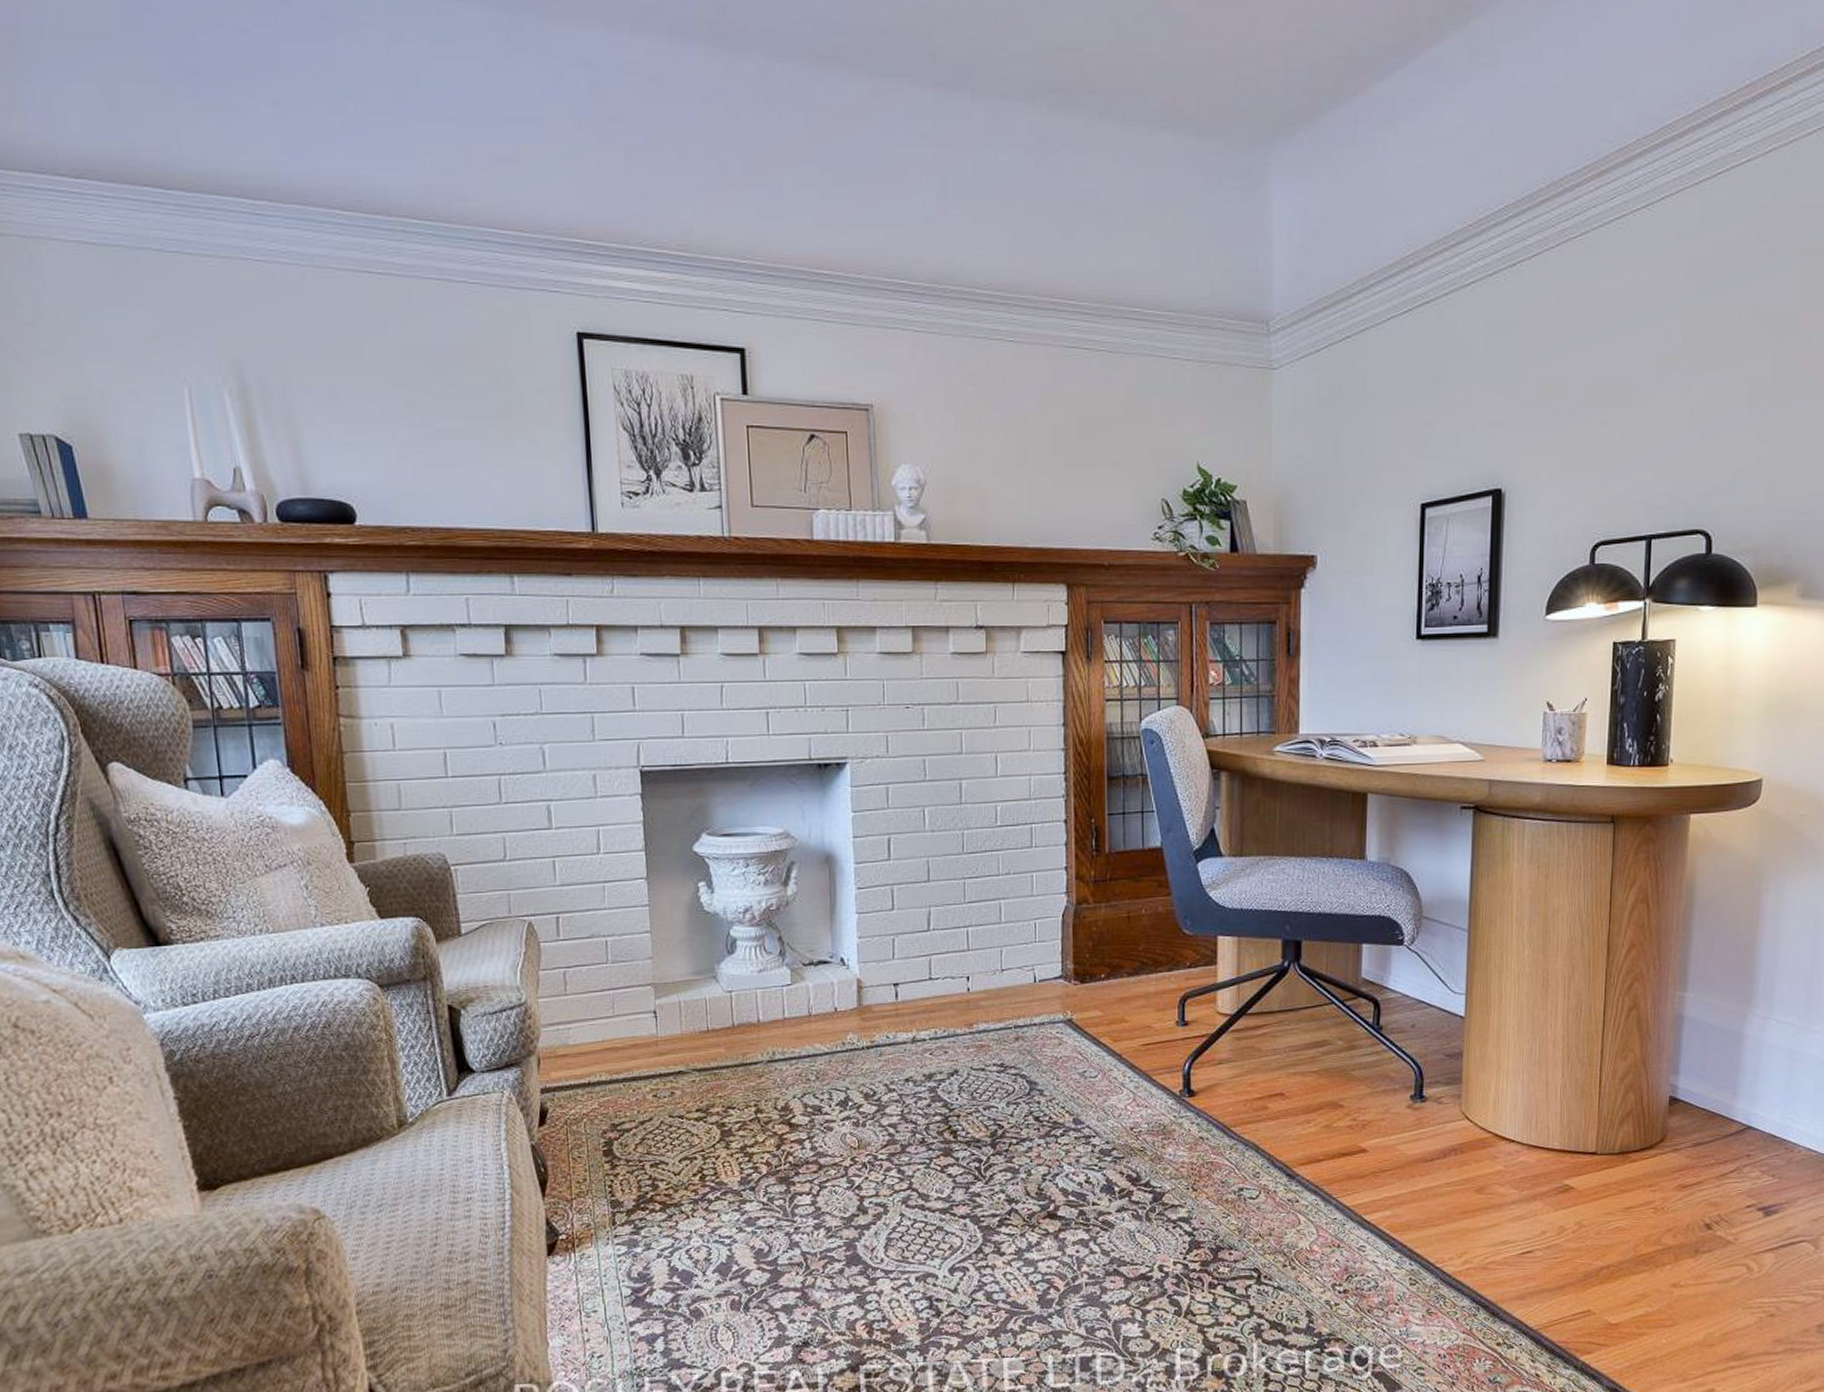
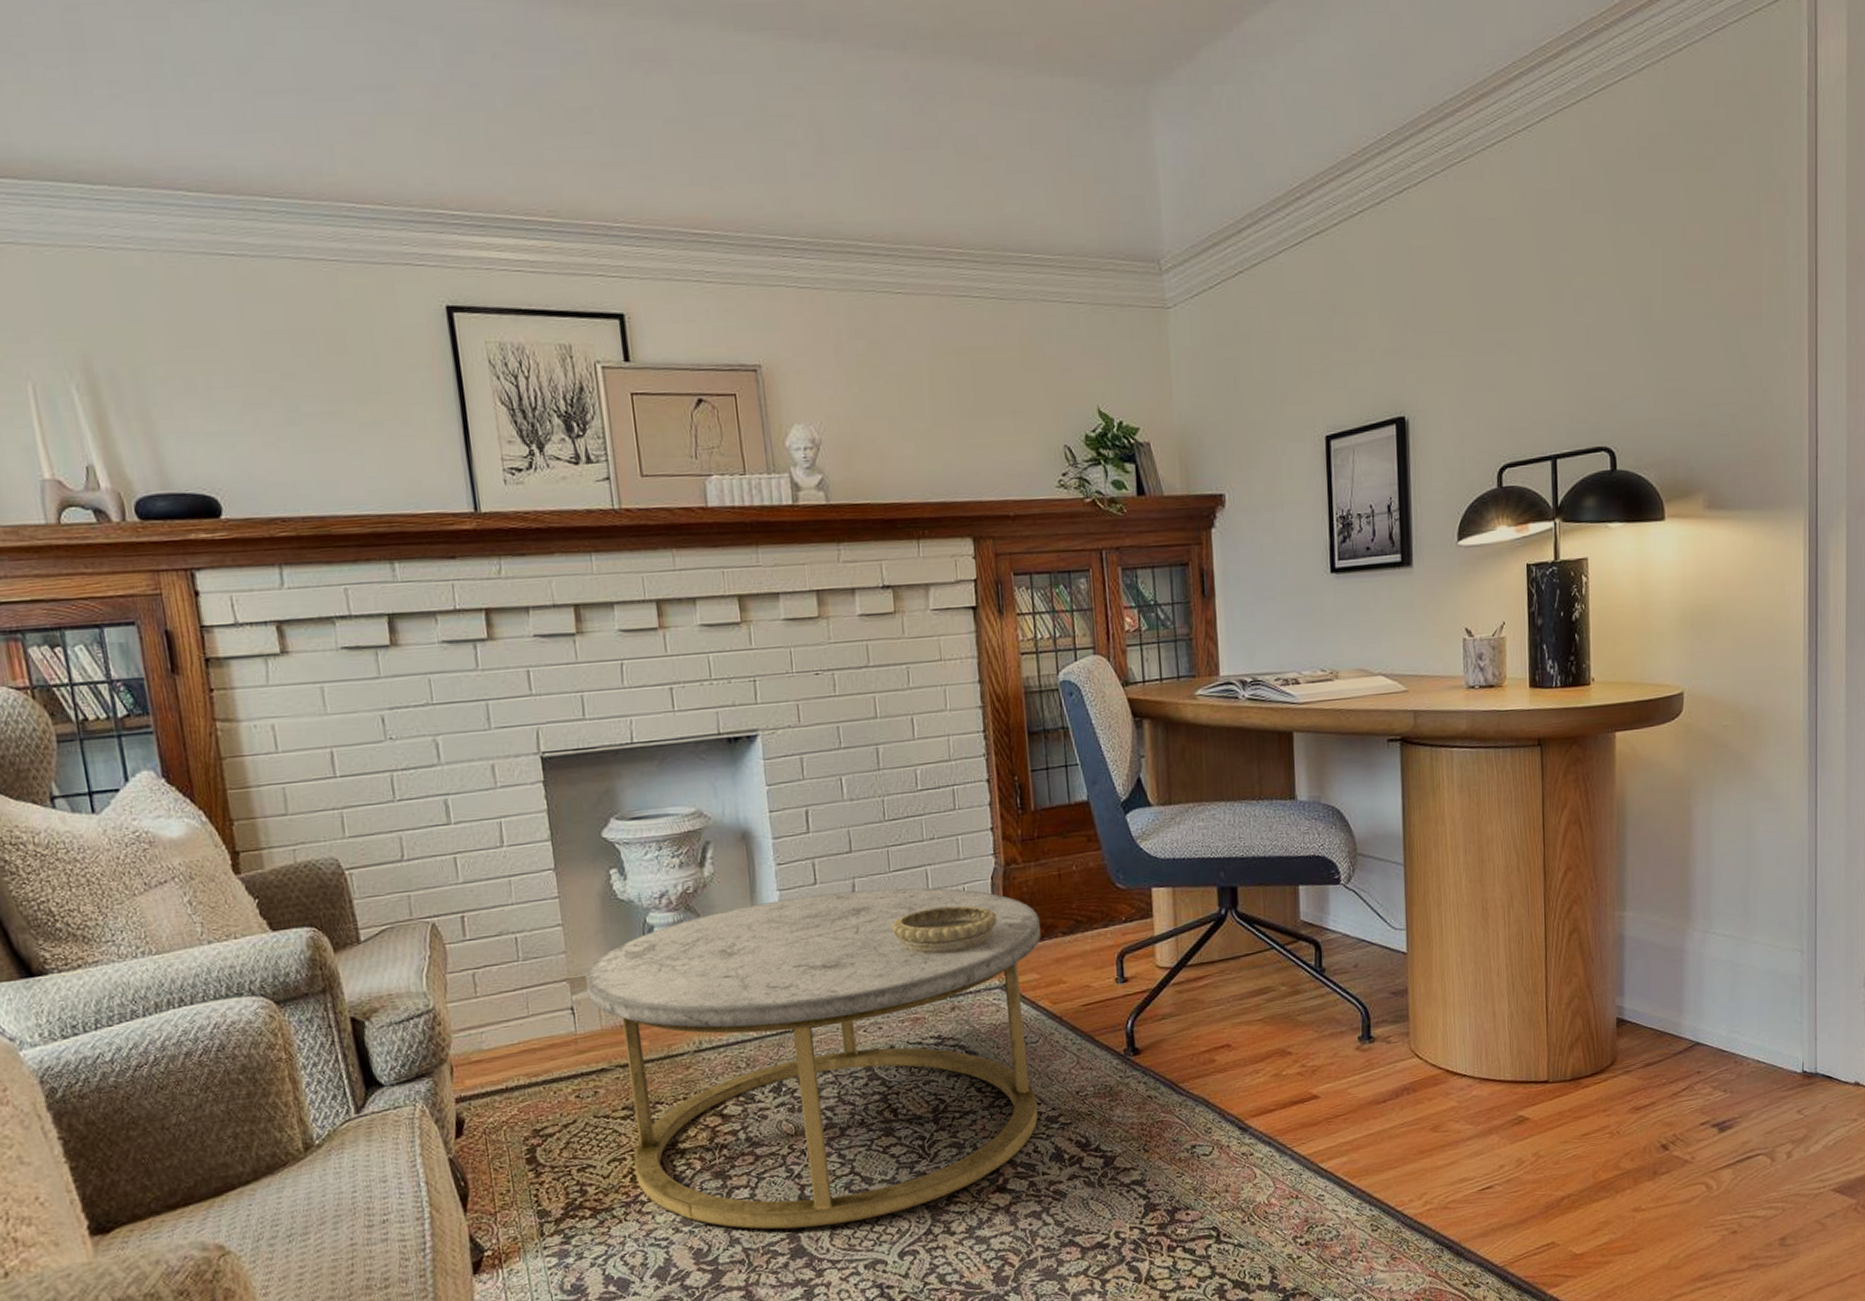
coffee table: none [670,918,1106,1237] -> present [586,888,1041,1230]
decorative bowl: none [963,940,1066,985] -> present [891,905,998,955]

